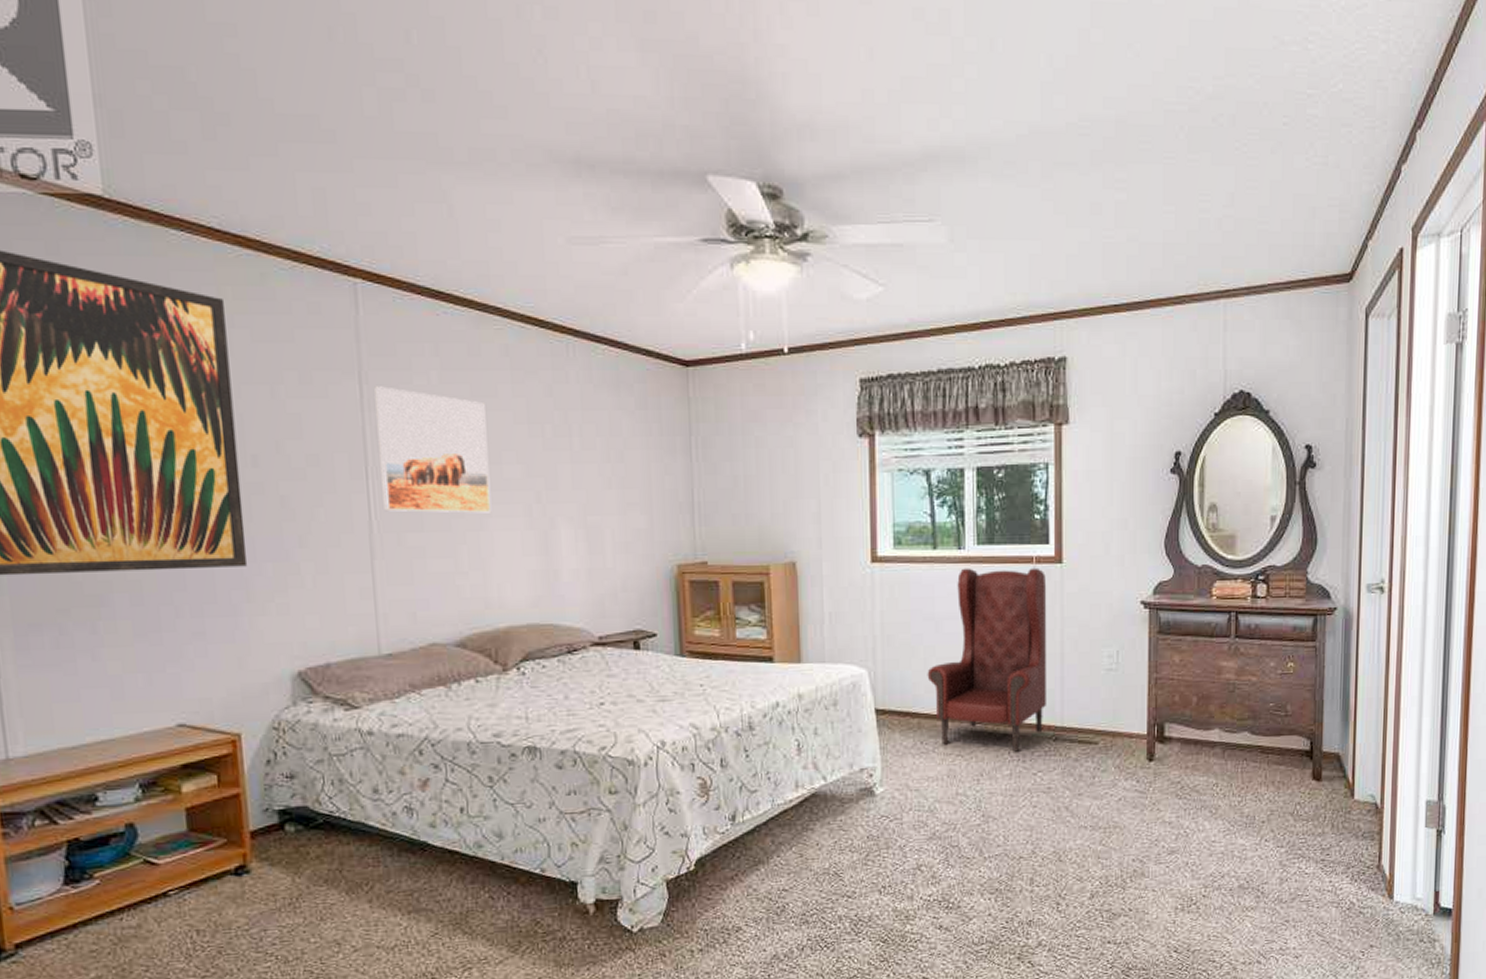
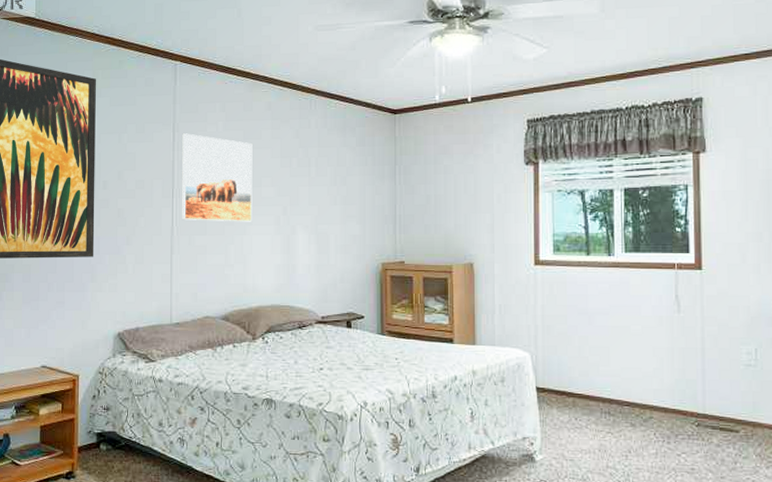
armchair: present [927,567,1047,752] -> none [581,271,690,434]

